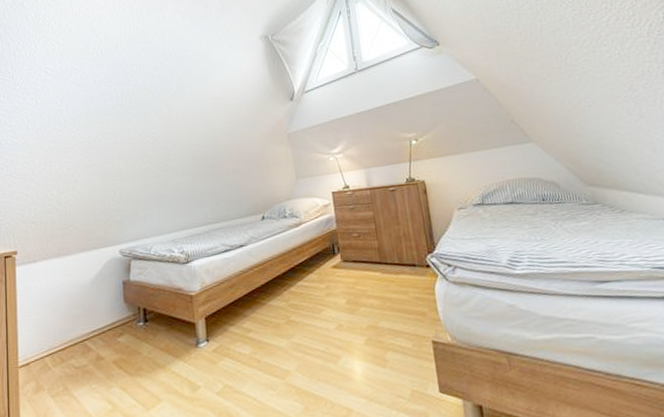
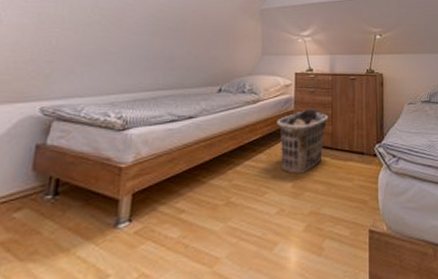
clothes hamper: none [321,225,373,292] -> present [277,109,329,175]

